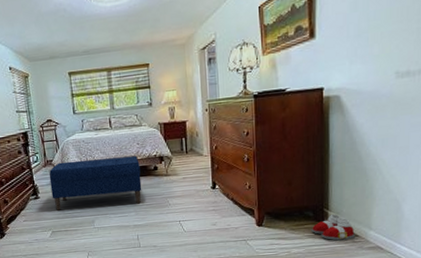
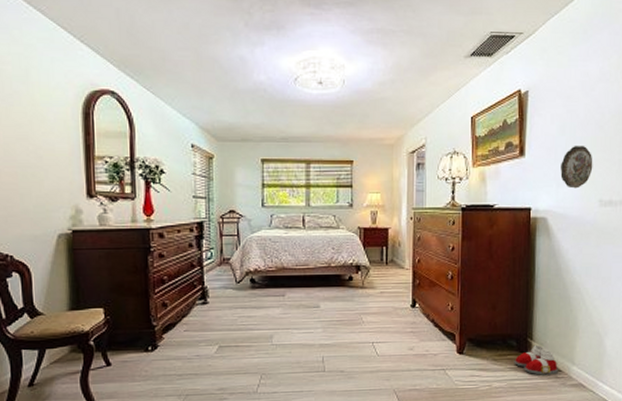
bench: present [49,155,142,211] -> none [223,261,333,320]
decorative plate: none [353,19,389,64] -> present [560,146,593,189]

